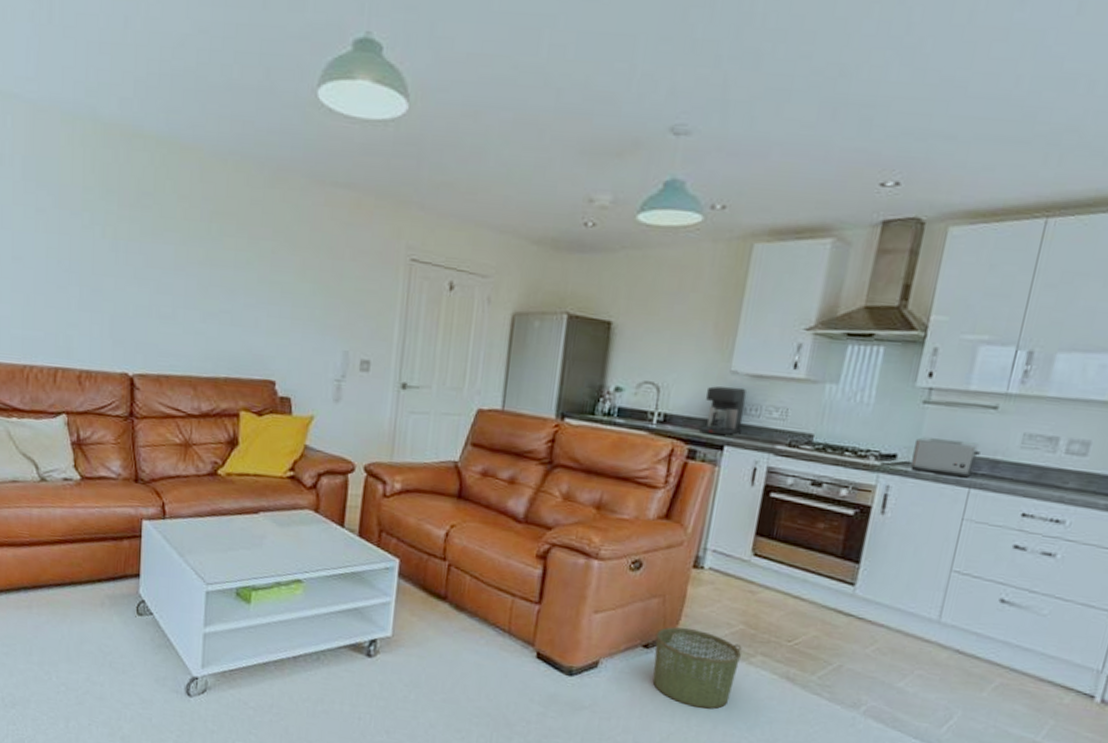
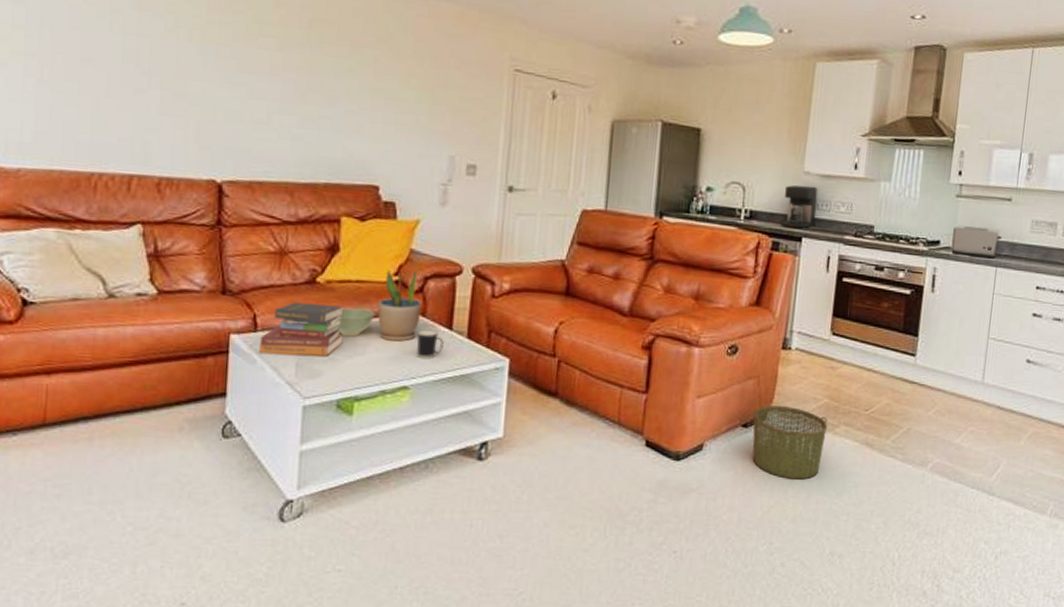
books: none [168,492,243,546] -> present [259,302,344,356]
bowl: none [236,501,271,529] -> present [336,308,375,337]
potted plant: none [273,464,315,536] -> present [377,268,422,342]
mug: none [309,525,336,555] -> present [416,330,444,359]

